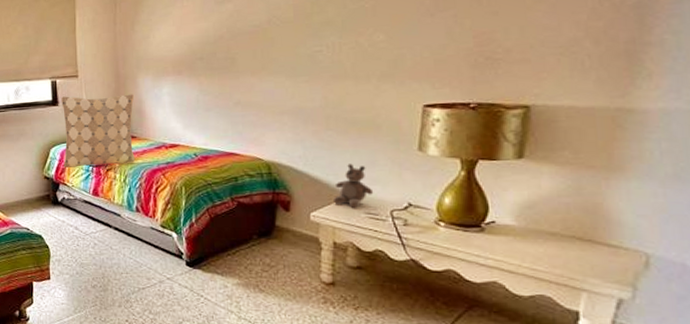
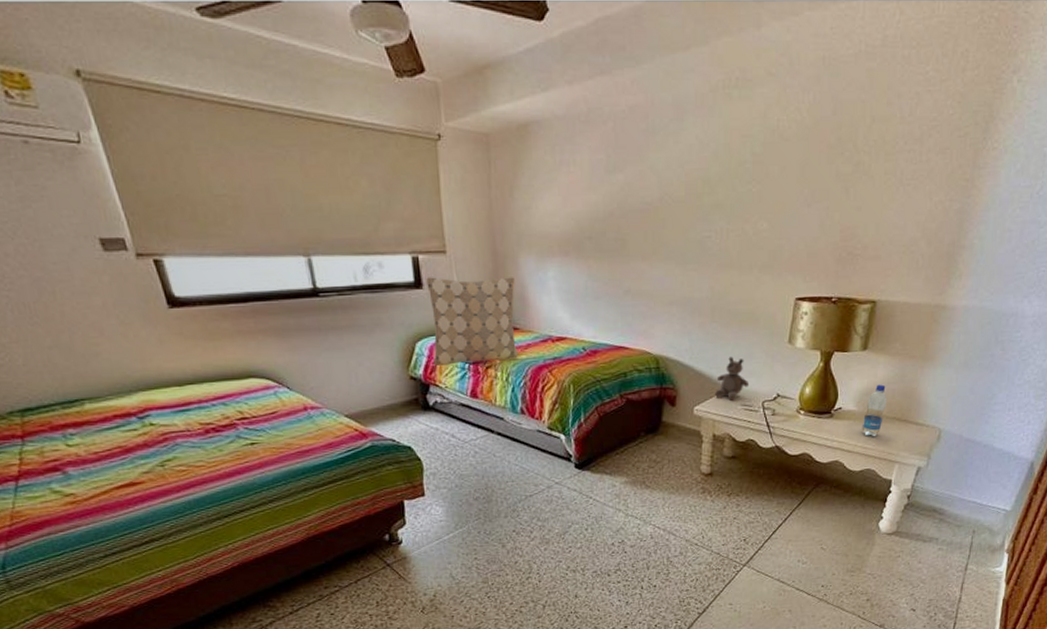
bottle: none [526,197,561,258] -> present [861,384,888,437]

